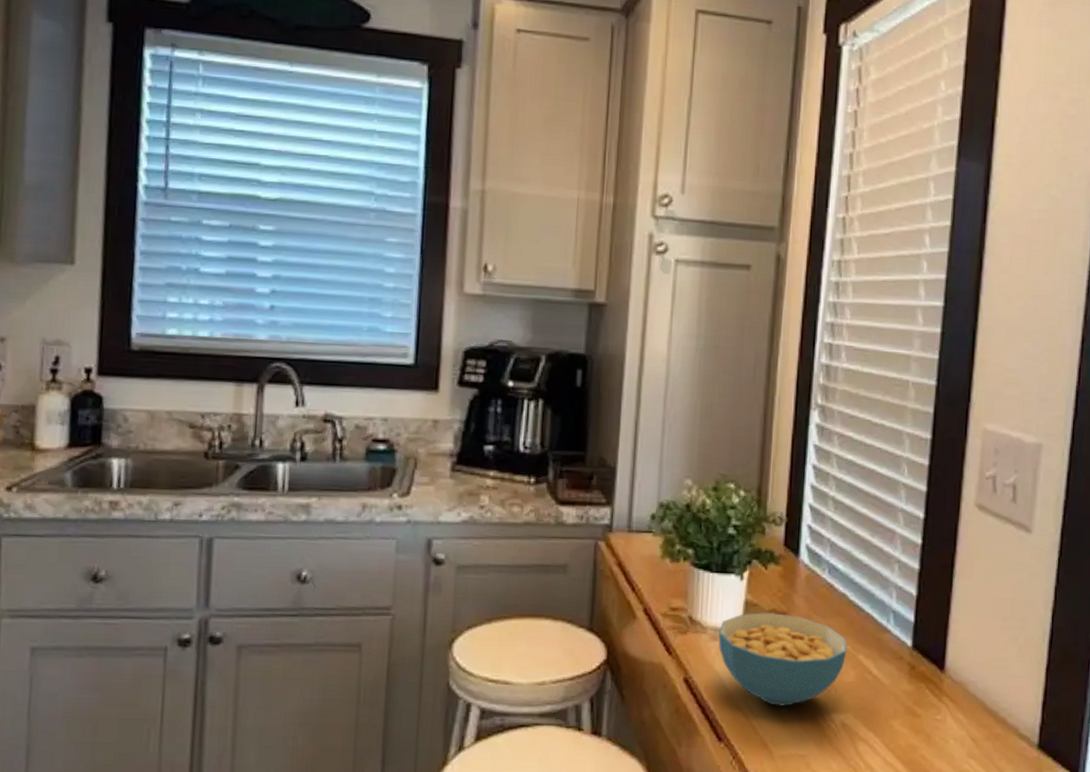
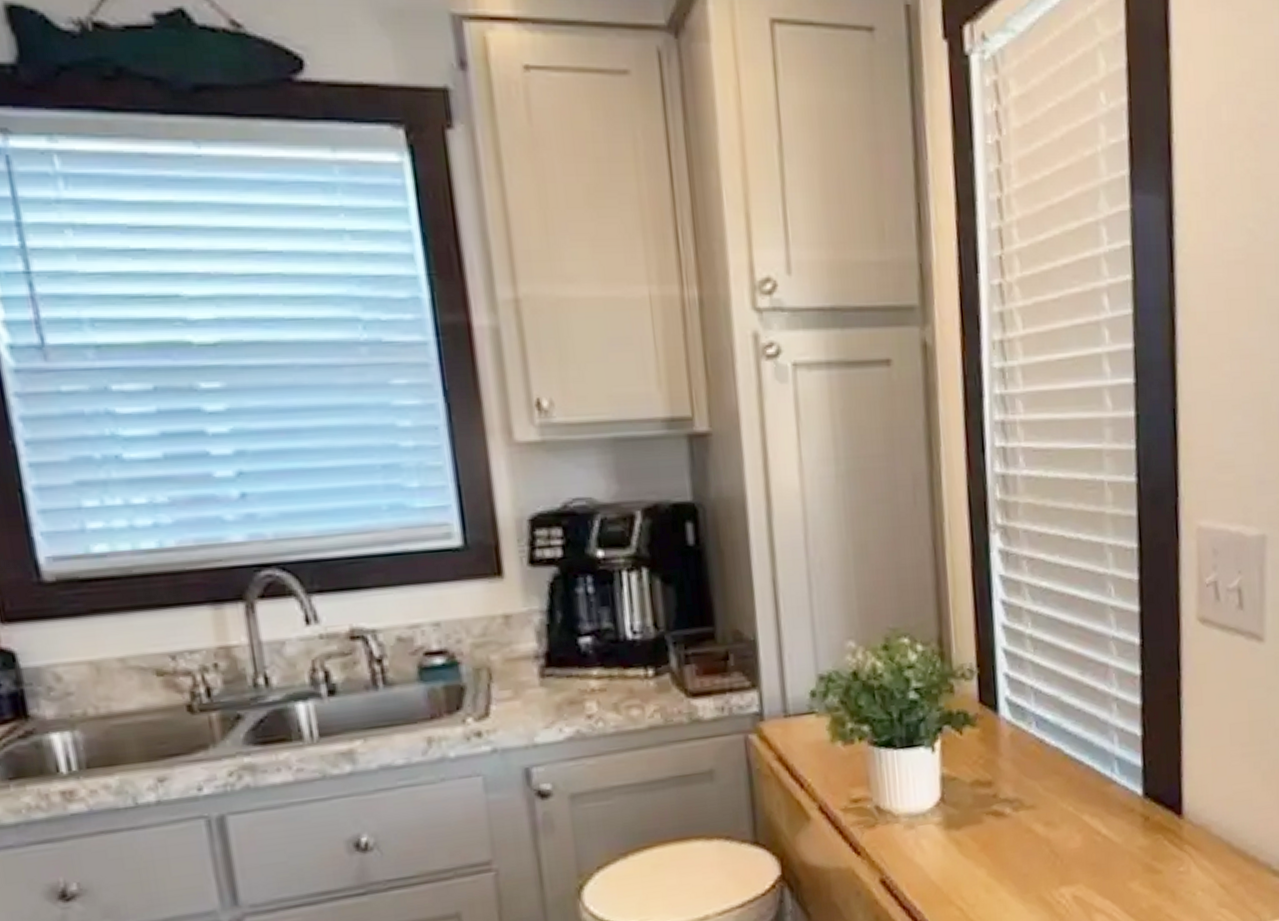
cereal bowl: present [718,612,847,706] -> none [914,783,1069,891]

